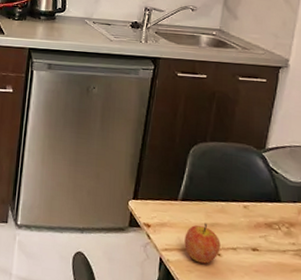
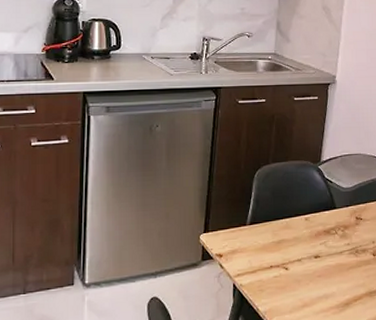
apple: present [184,223,221,264] -> none [255,242,287,281]

